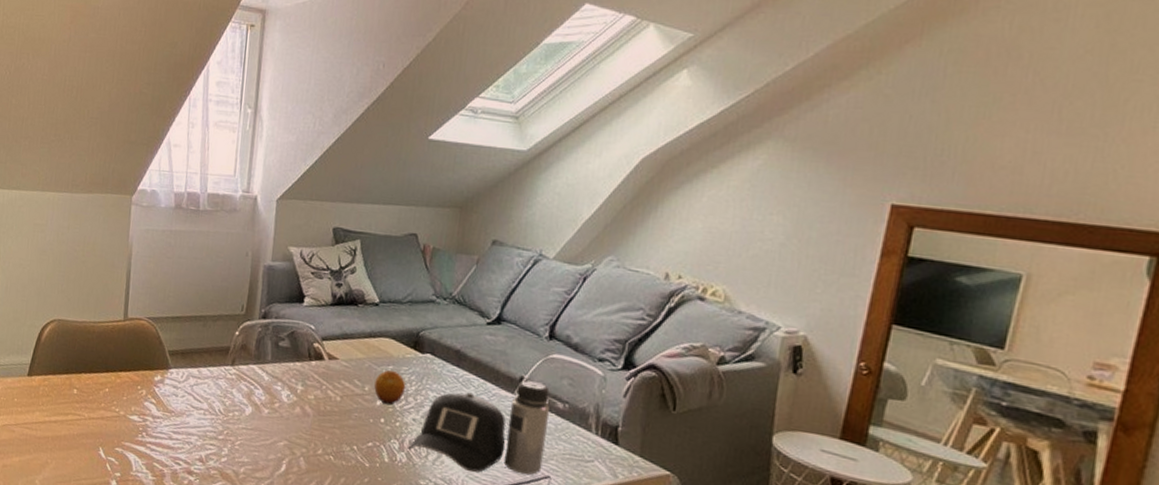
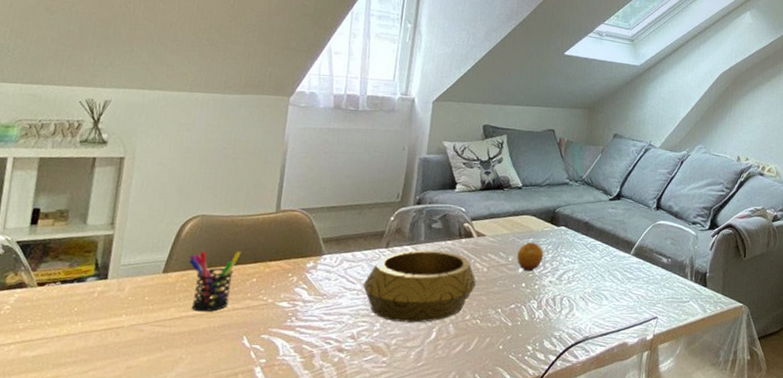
pen holder: none [49,356,94,419] -> present [189,250,241,312]
decorative bowl: none [209,370,329,453] -> present [363,249,476,323]
water bottle: present [406,374,551,475] -> none [544,238,658,321]

